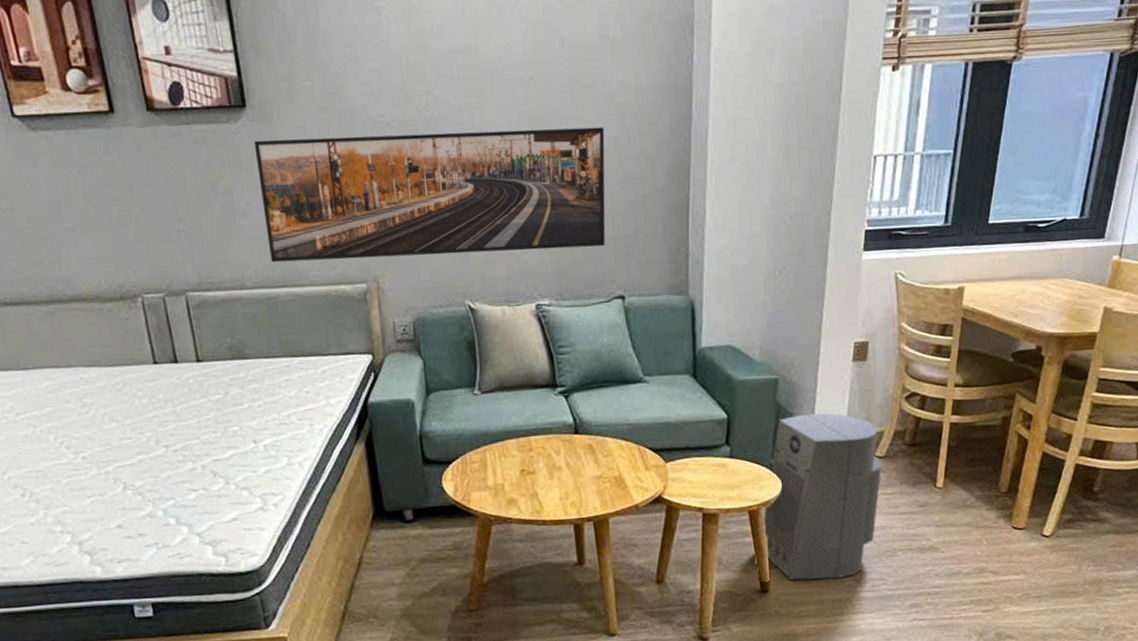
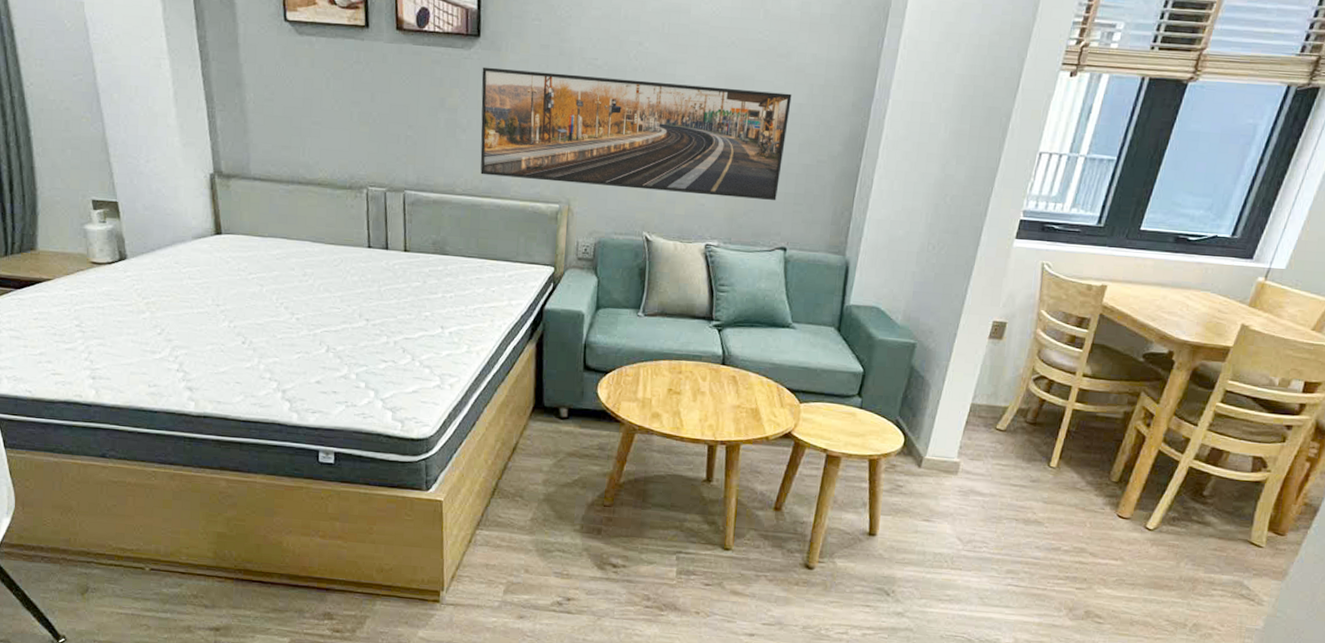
air purifier: present [762,413,882,581] -> none [878,379,1003,535]

